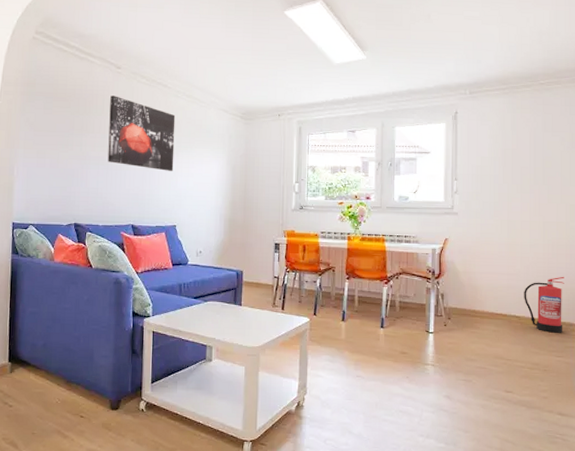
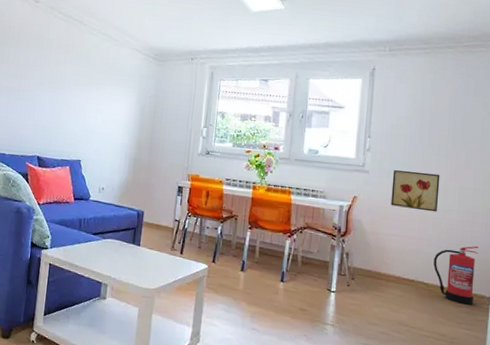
wall art: present [107,95,176,171] -> none [19,28,89,107]
wall art: none [480,209,525,247] -> present [390,170,440,212]

